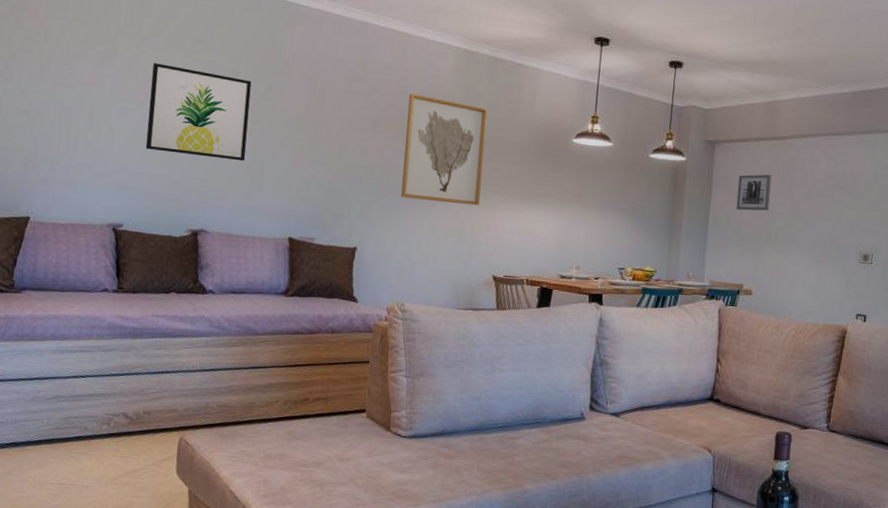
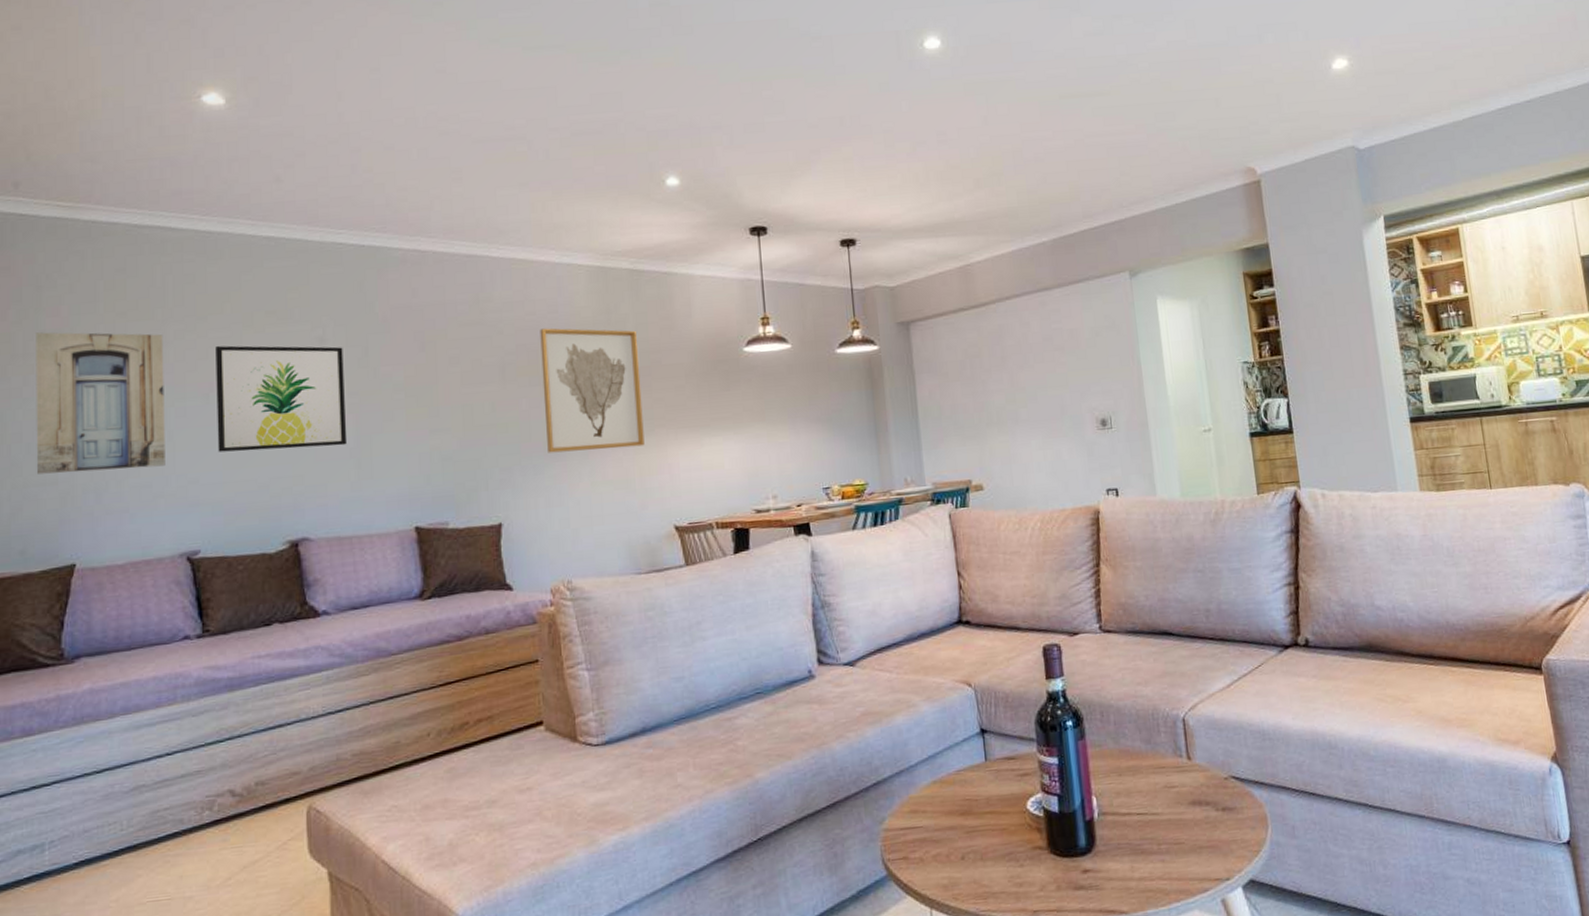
wall art: none [8,27,115,152] -> present [36,332,165,474]
wall art: present [736,174,772,211] -> none [943,349,984,395]

